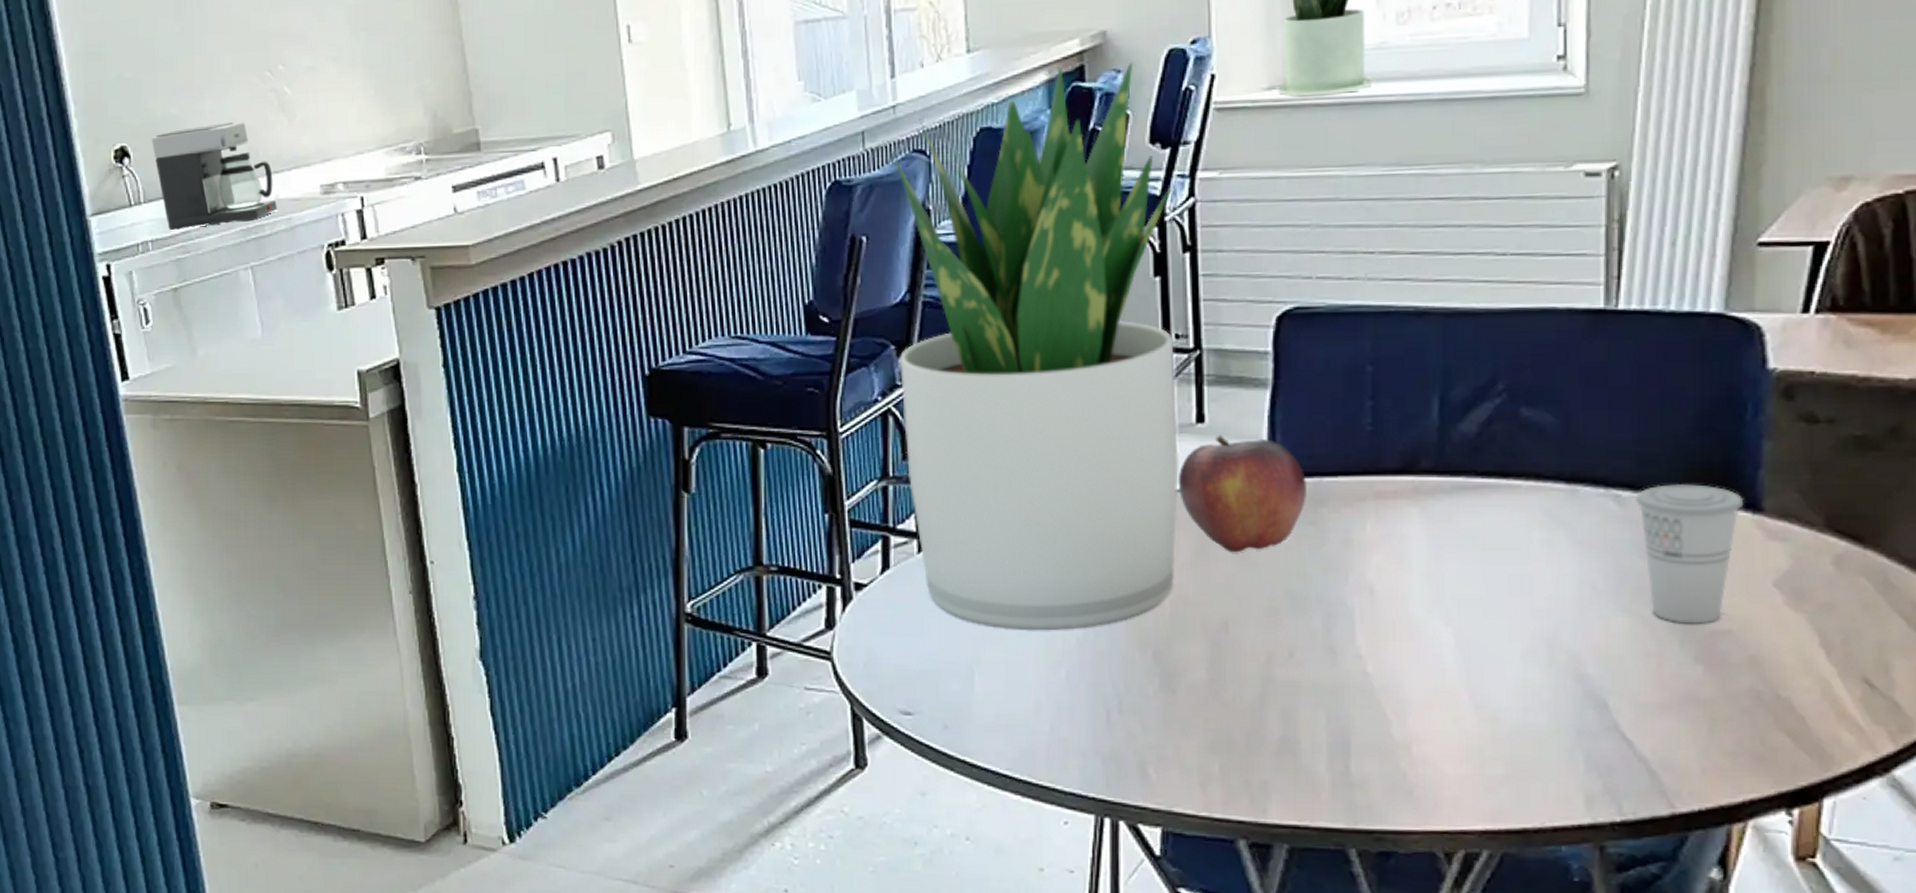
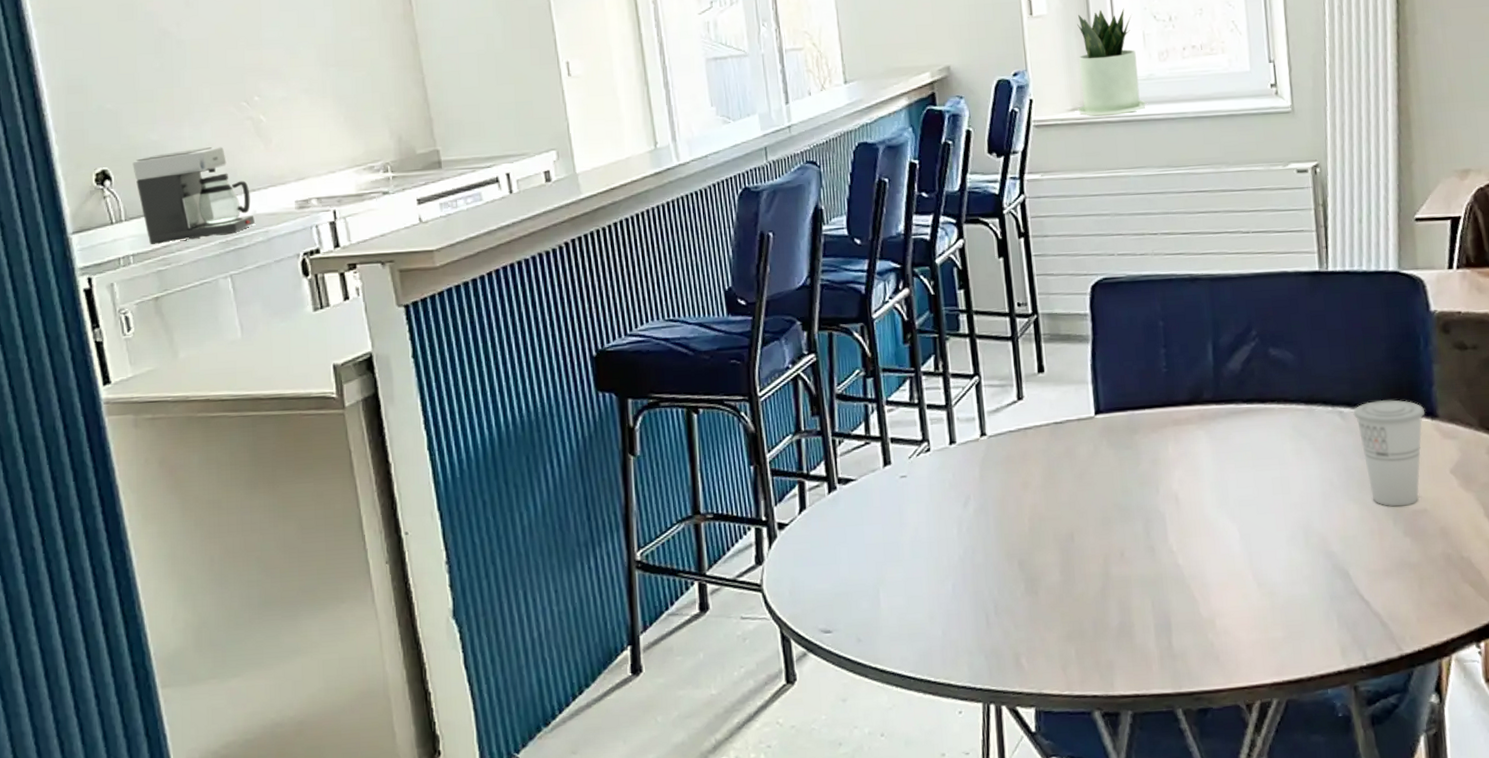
planter: present [892,62,1179,631] -> none [789,90,1031,553]
fruit: present [1177,434,1308,552] -> none [1027,381,1124,475]

